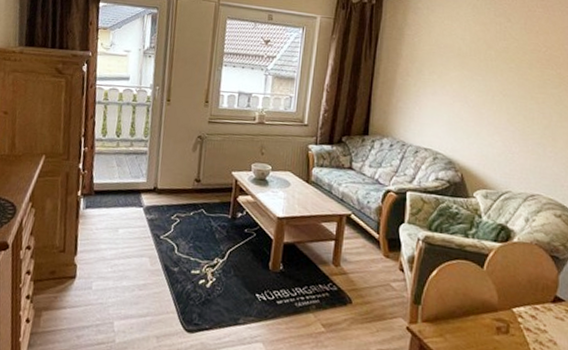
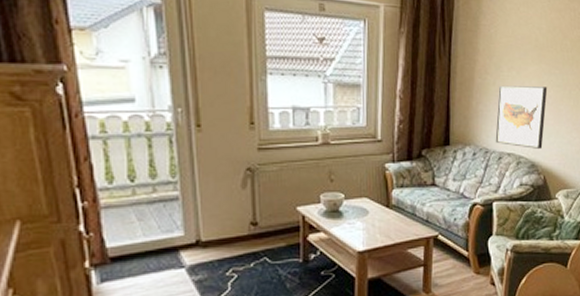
wall art: none [413,87,469,148] -> present [495,85,548,149]

